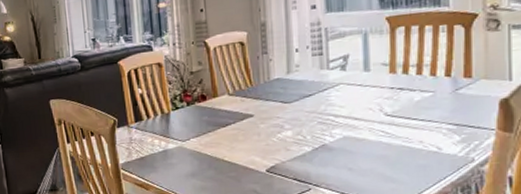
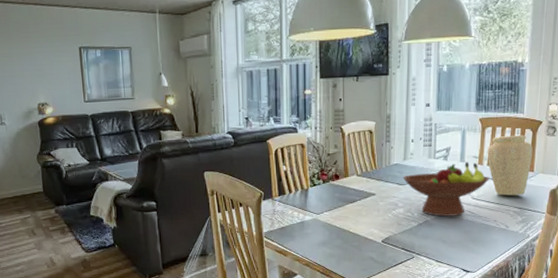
fruit bowl: none [287,70,409,139] -> present [402,161,490,217]
vase: none [401,33,467,110] -> present [487,135,533,196]

